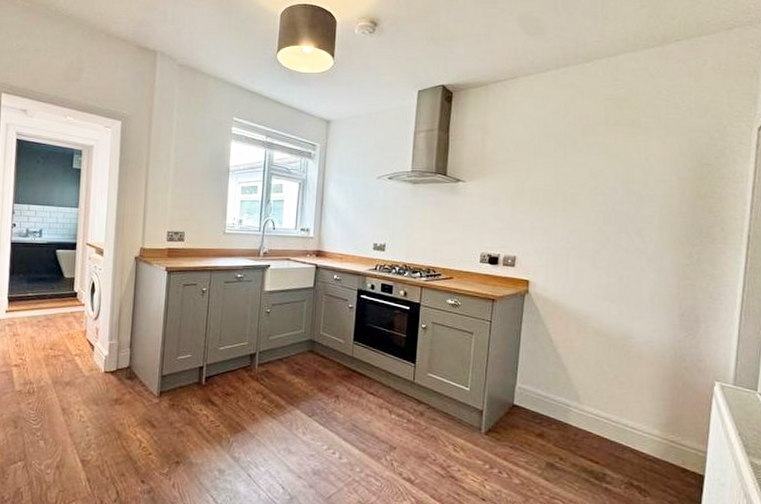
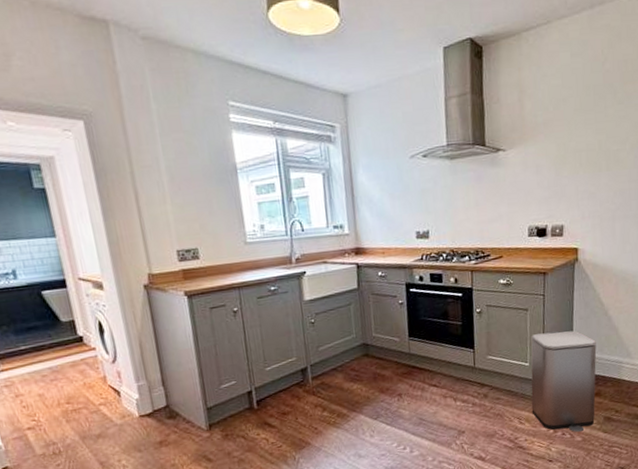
pedal bin: none [468,359,542,474] -> present [531,330,597,433]

